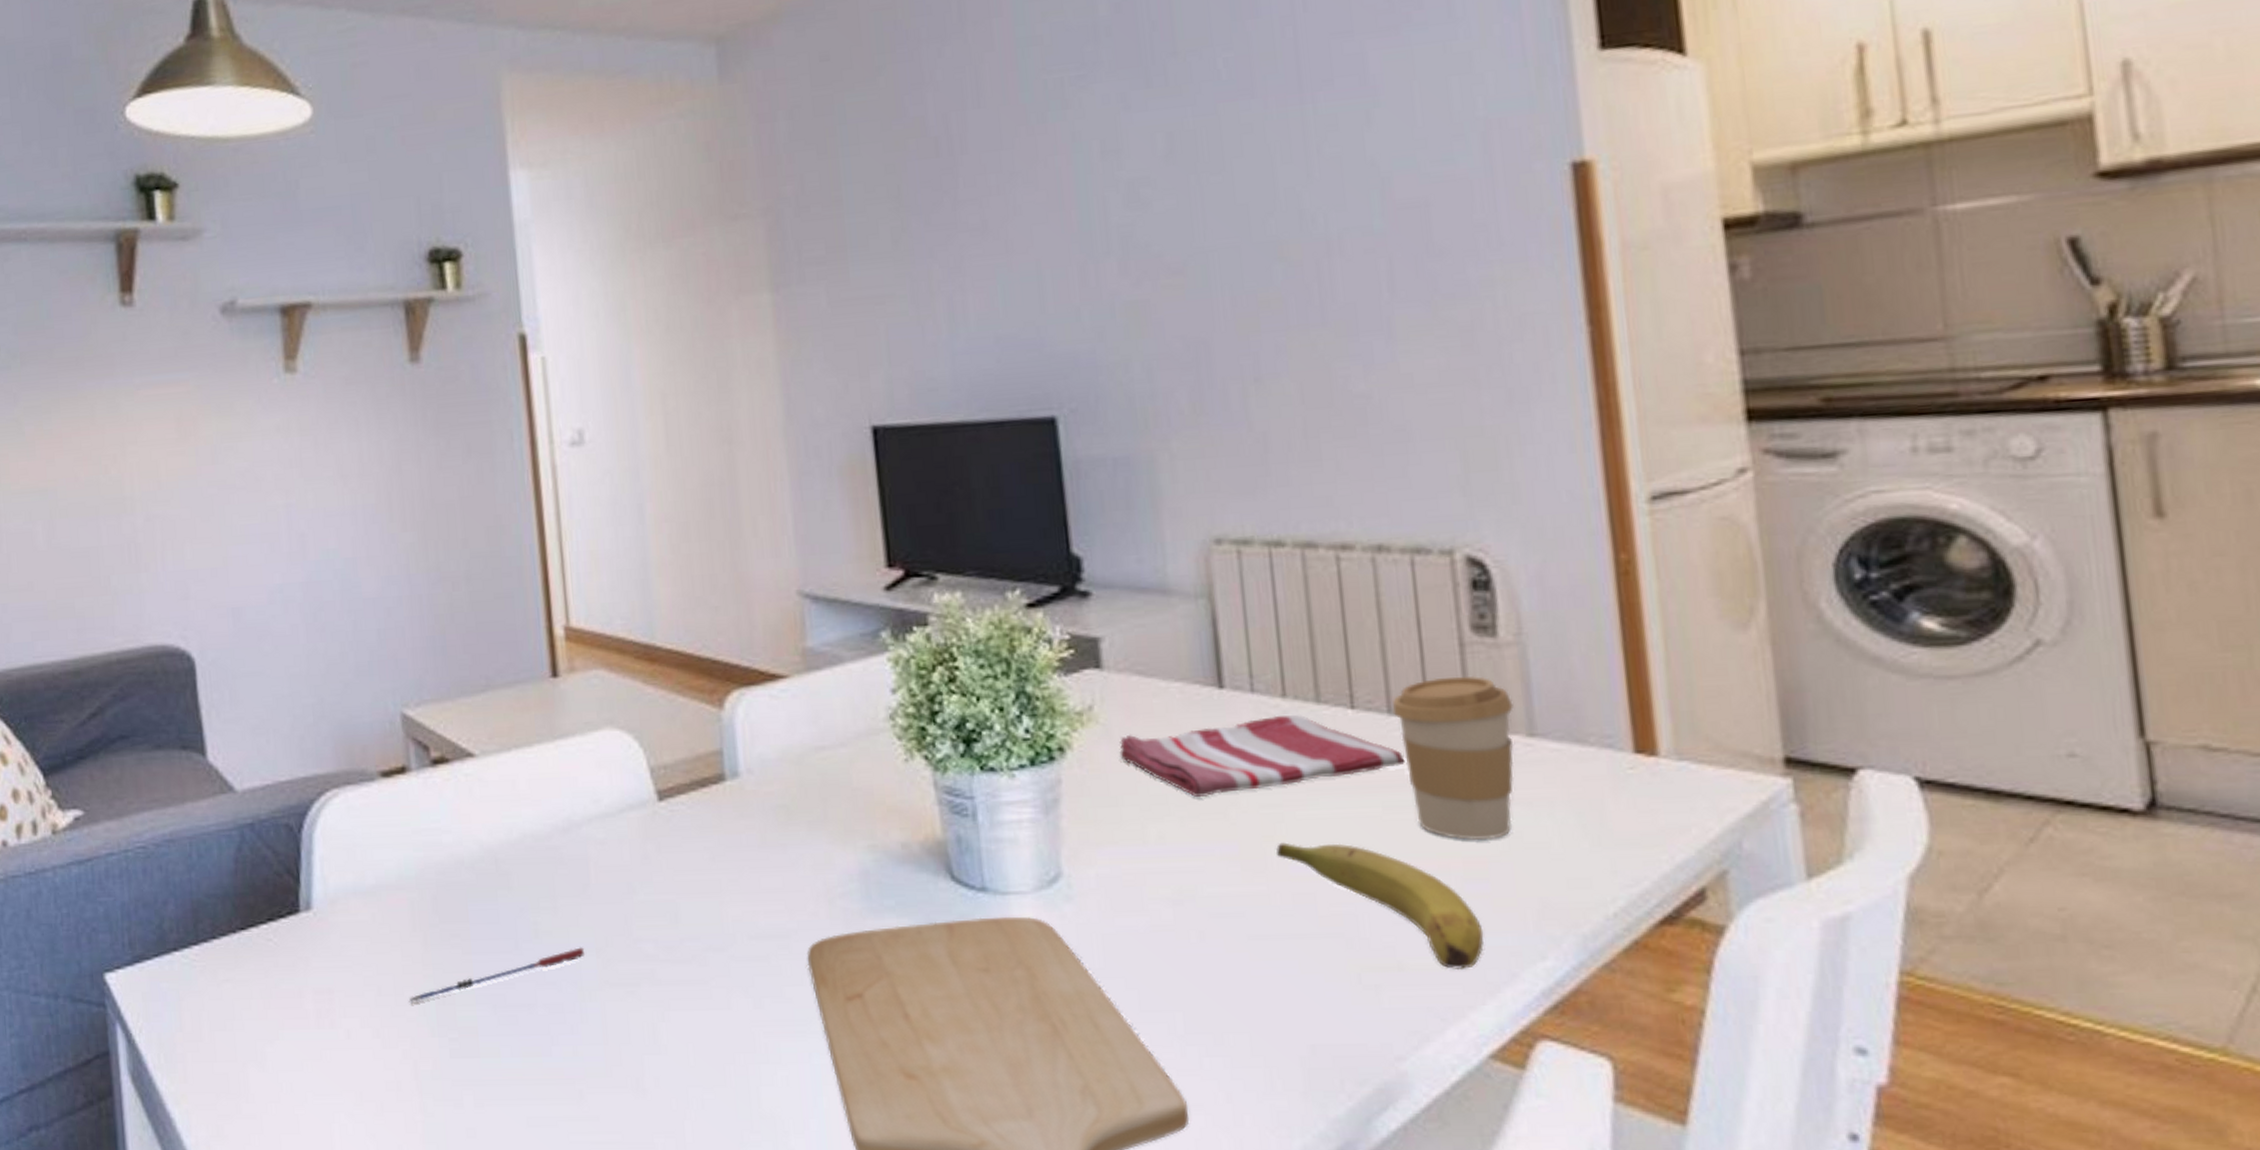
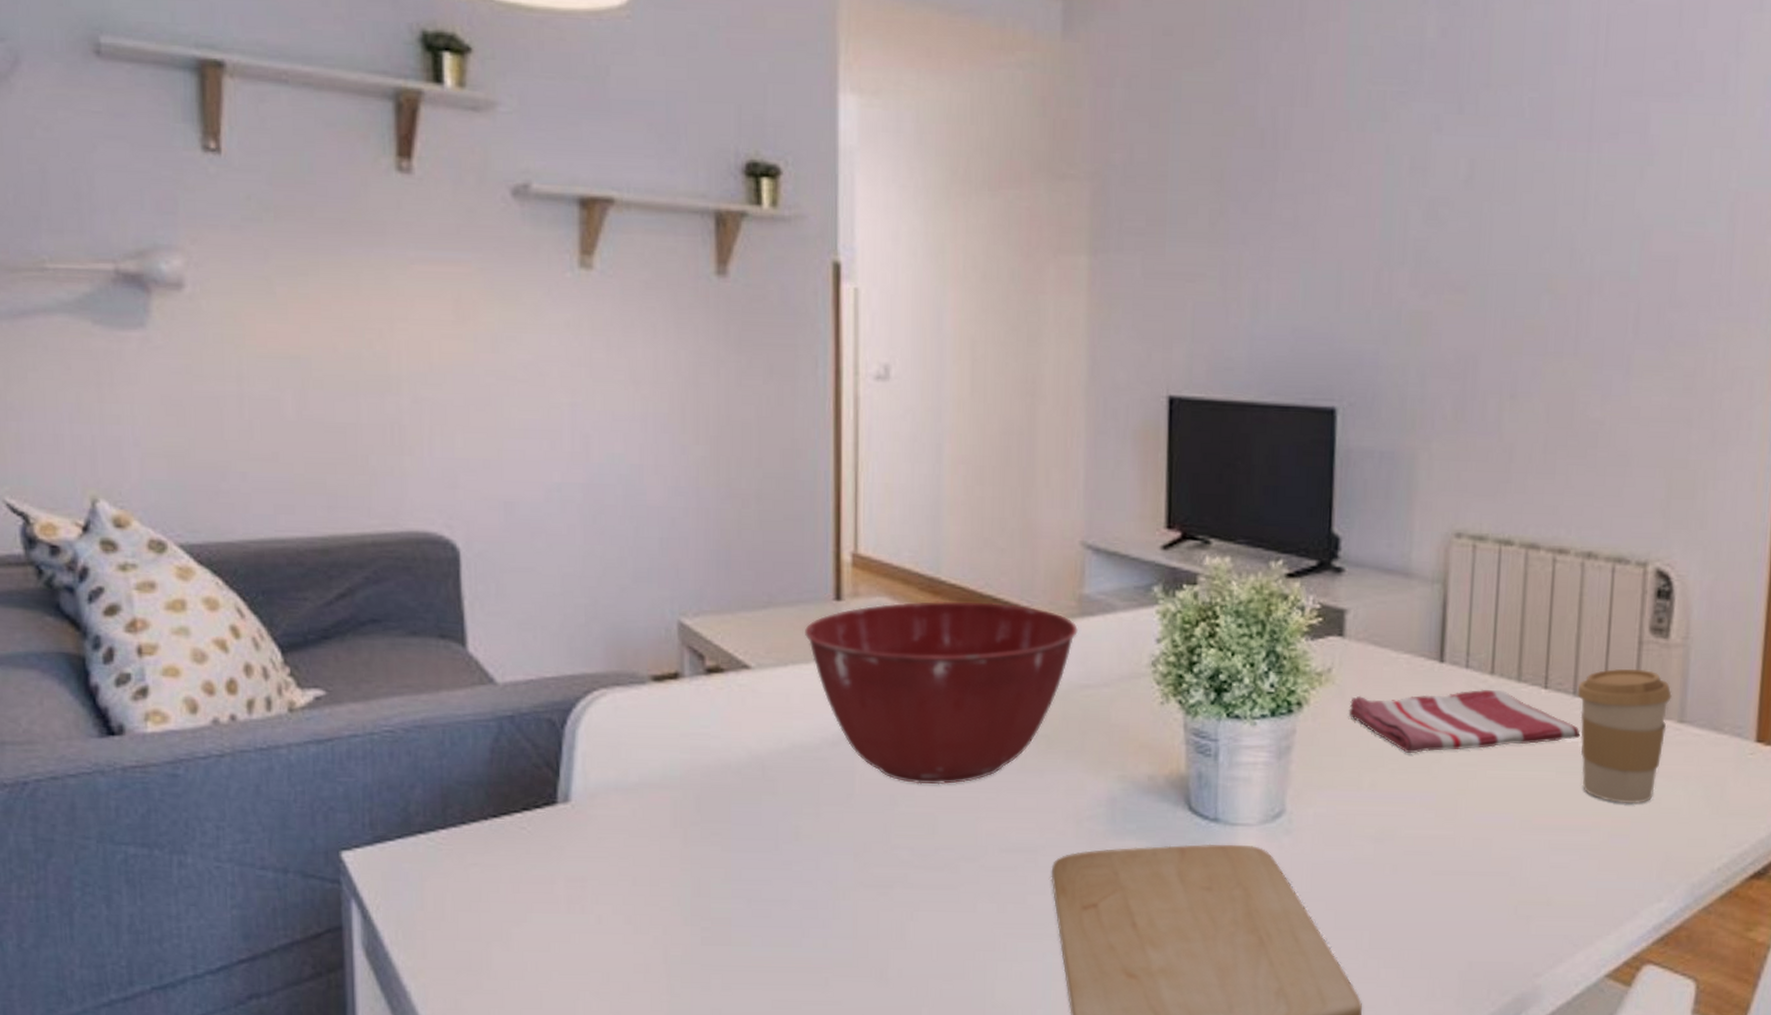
pen: present [409,947,584,1004] -> none [664,851,842,894]
mixing bowl: none [525,665,805,869] -> present [805,601,1078,785]
fruit: present [1276,842,1484,969] -> none [1466,796,1618,906]

